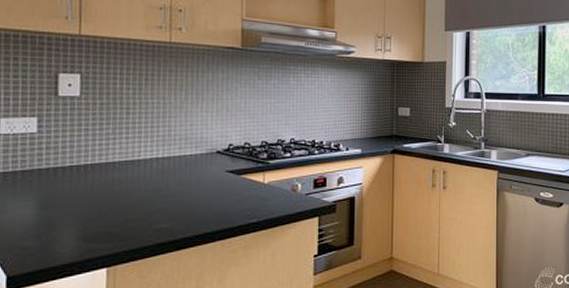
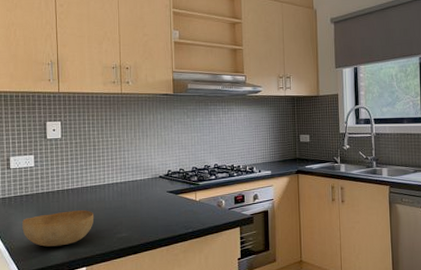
bowl: none [13,193,123,241] -> present [22,210,94,247]

